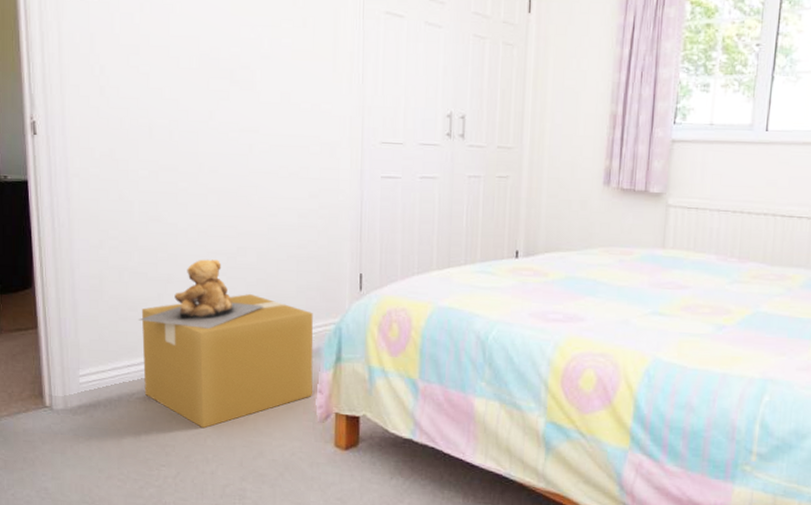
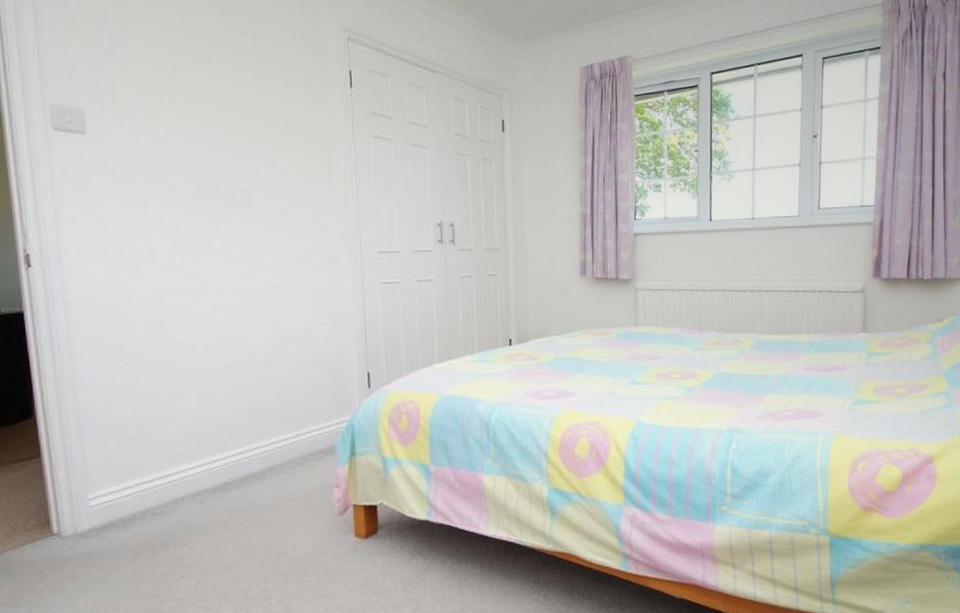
teddy bear: present [139,259,263,329] -> none [149,372,276,439]
cardboard box: present [141,294,314,429] -> none [151,402,330,536]

